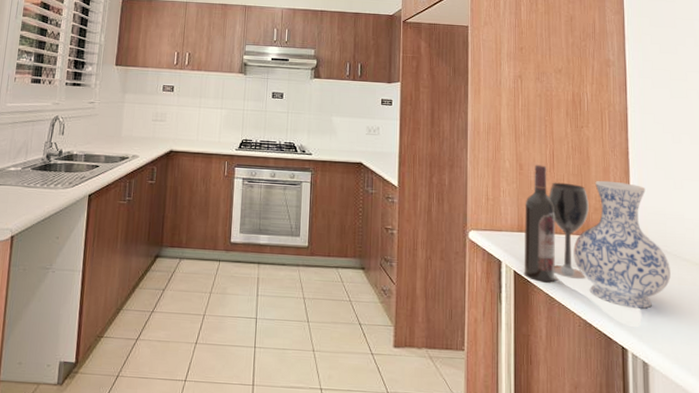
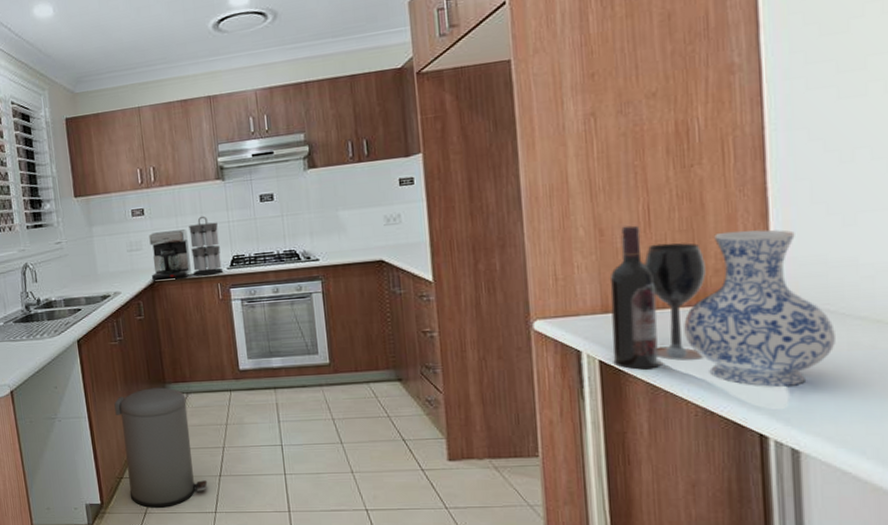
pedal bin: none [106,249,184,372] -> present [114,387,208,508]
coffee maker: none [168,108,207,153] -> present [149,229,191,281]
spice rack: none [206,101,234,153] -> present [189,216,224,276]

